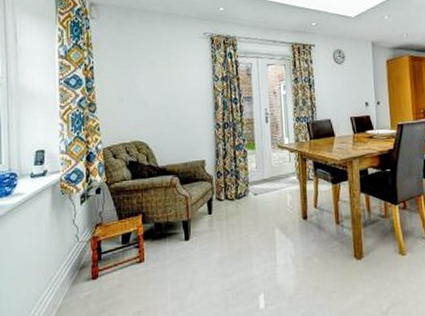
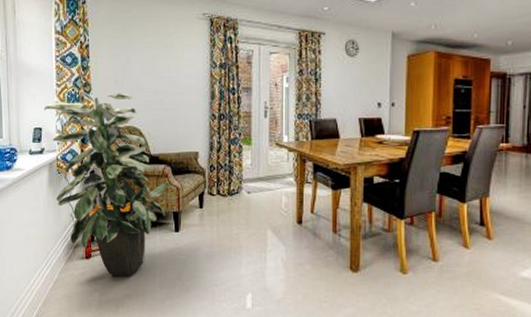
indoor plant: none [46,110,177,295] -> present [43,93,169,277]

